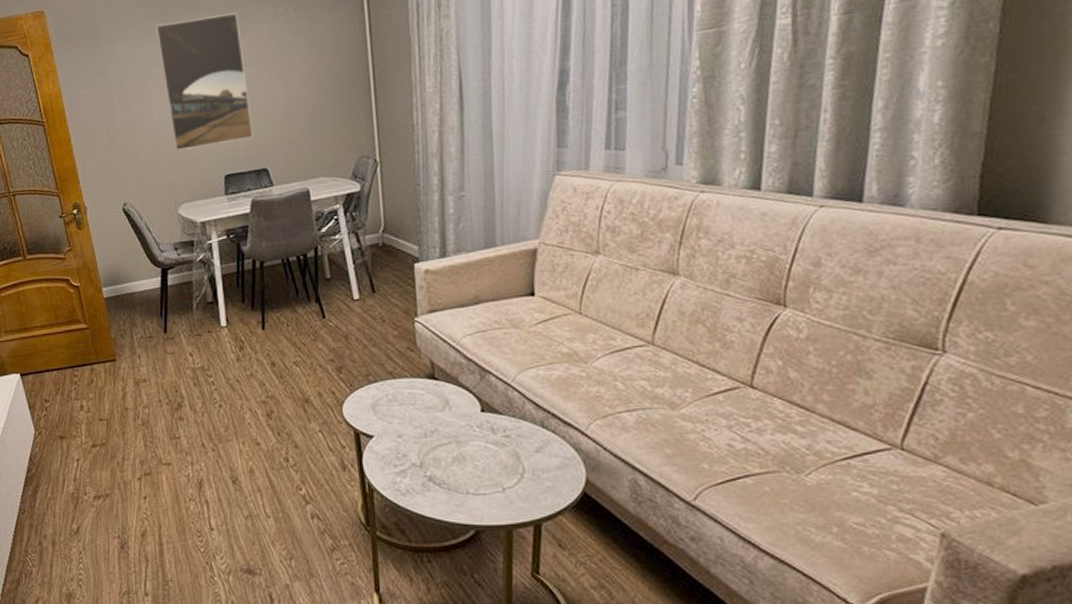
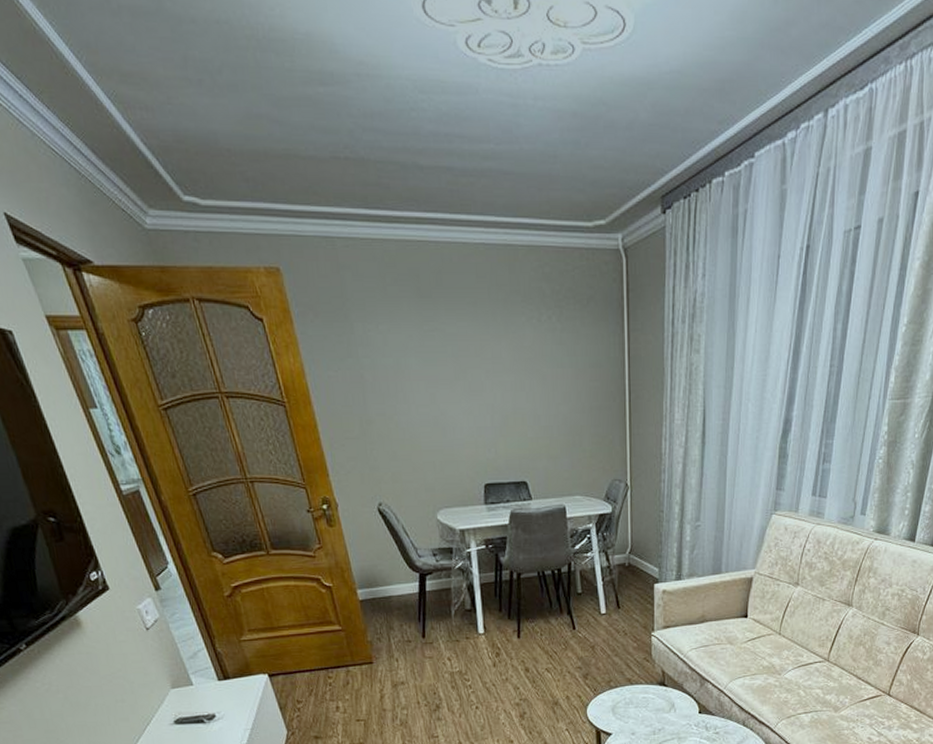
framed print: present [156,12,254,151] -> none [412,309,514,452]

